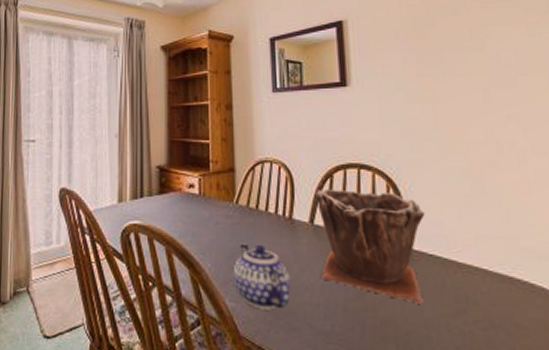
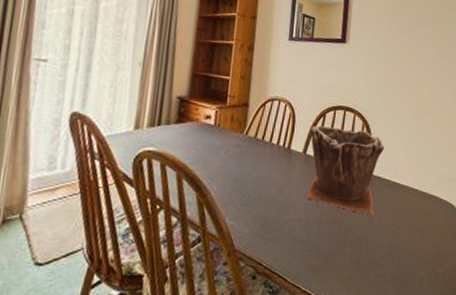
teapot: present [233,243,290,310] -> none [235,169,282,226]

